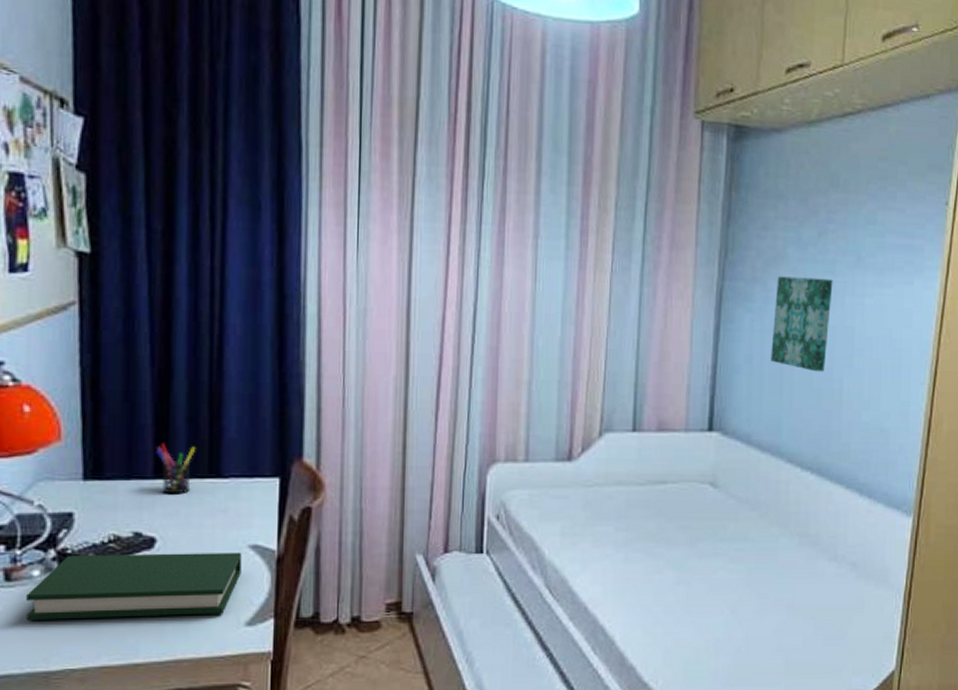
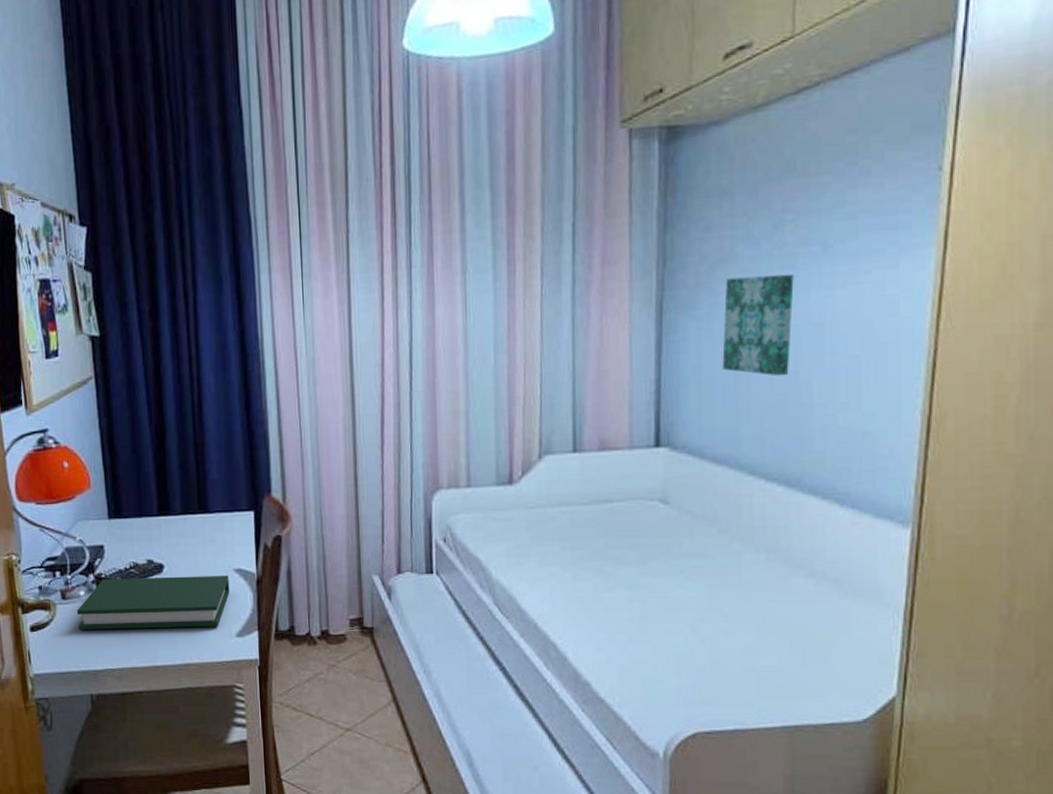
pen holder: present [155,443,196,494] -> none [158,486,188,528]

